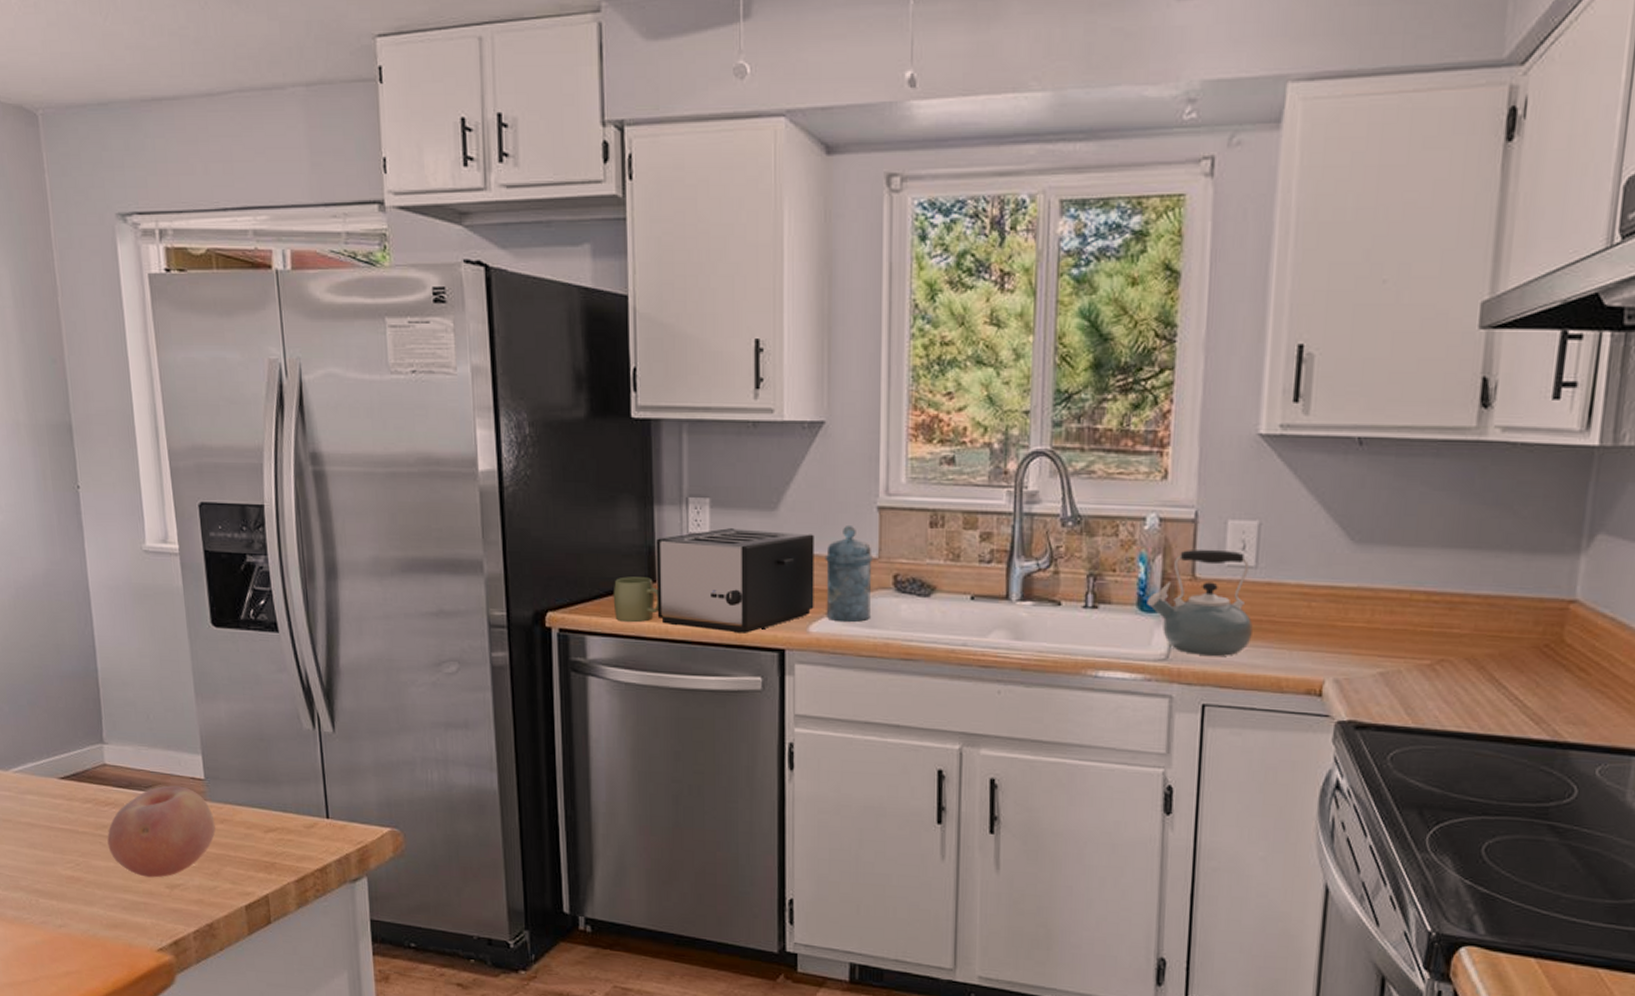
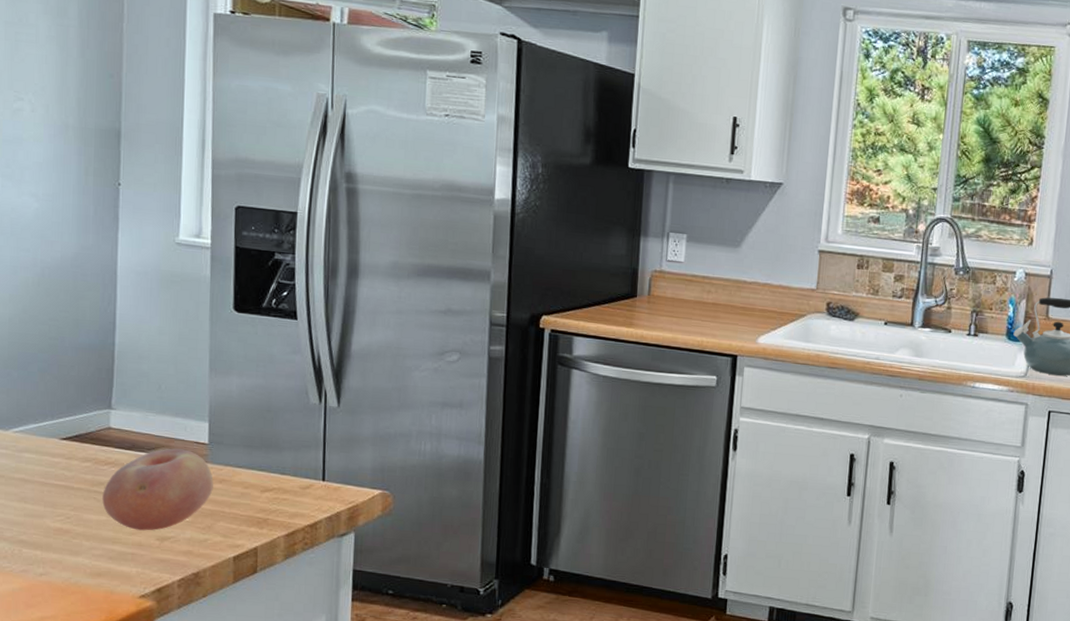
mug: present [613,576,658,623] -> none [599,291,638,329]
toaster: present [655,528,814,635] -> none [635,258,768,342]
canister: present [825,524,874,622] -> none [772,262,813,337]

